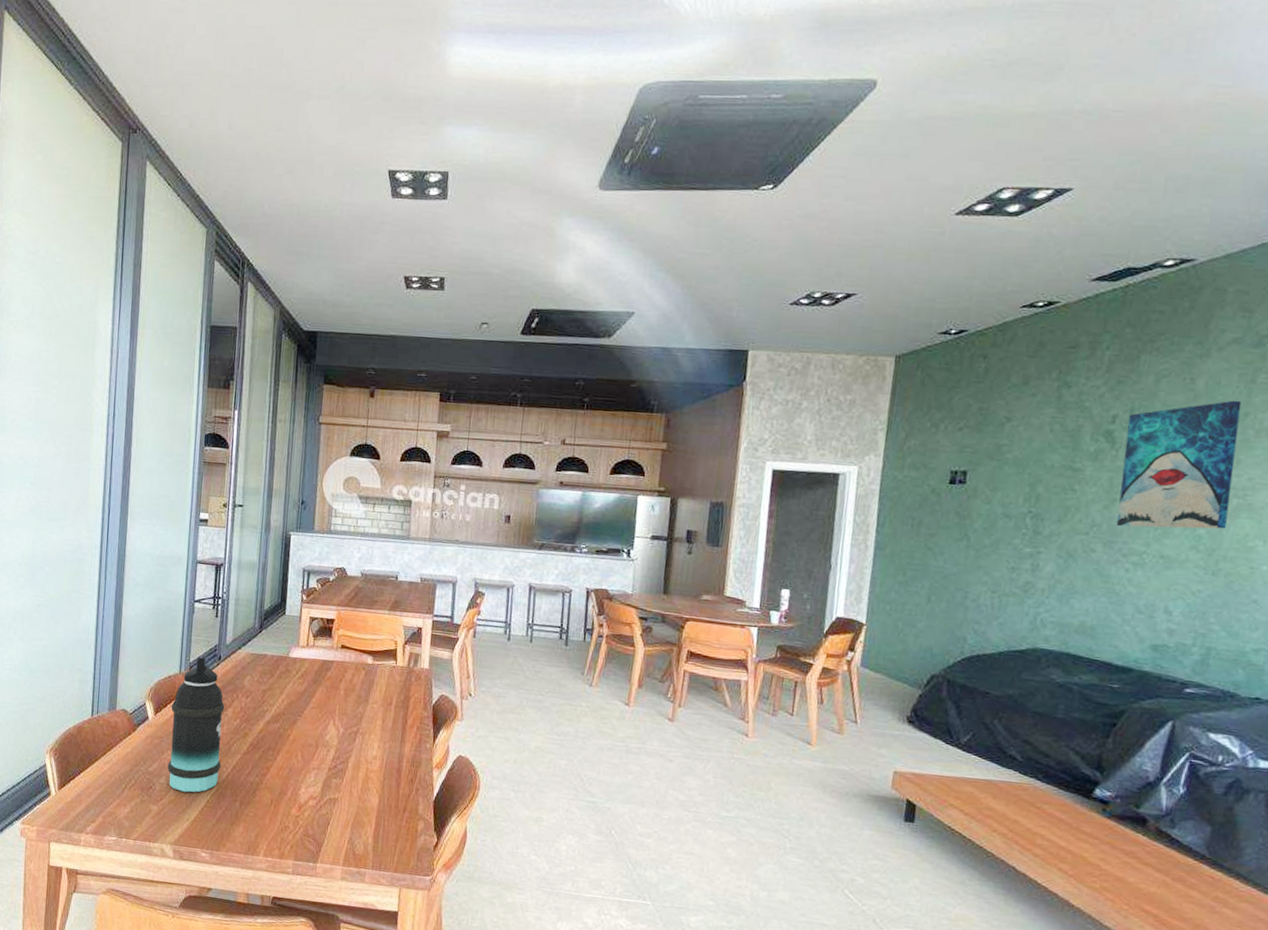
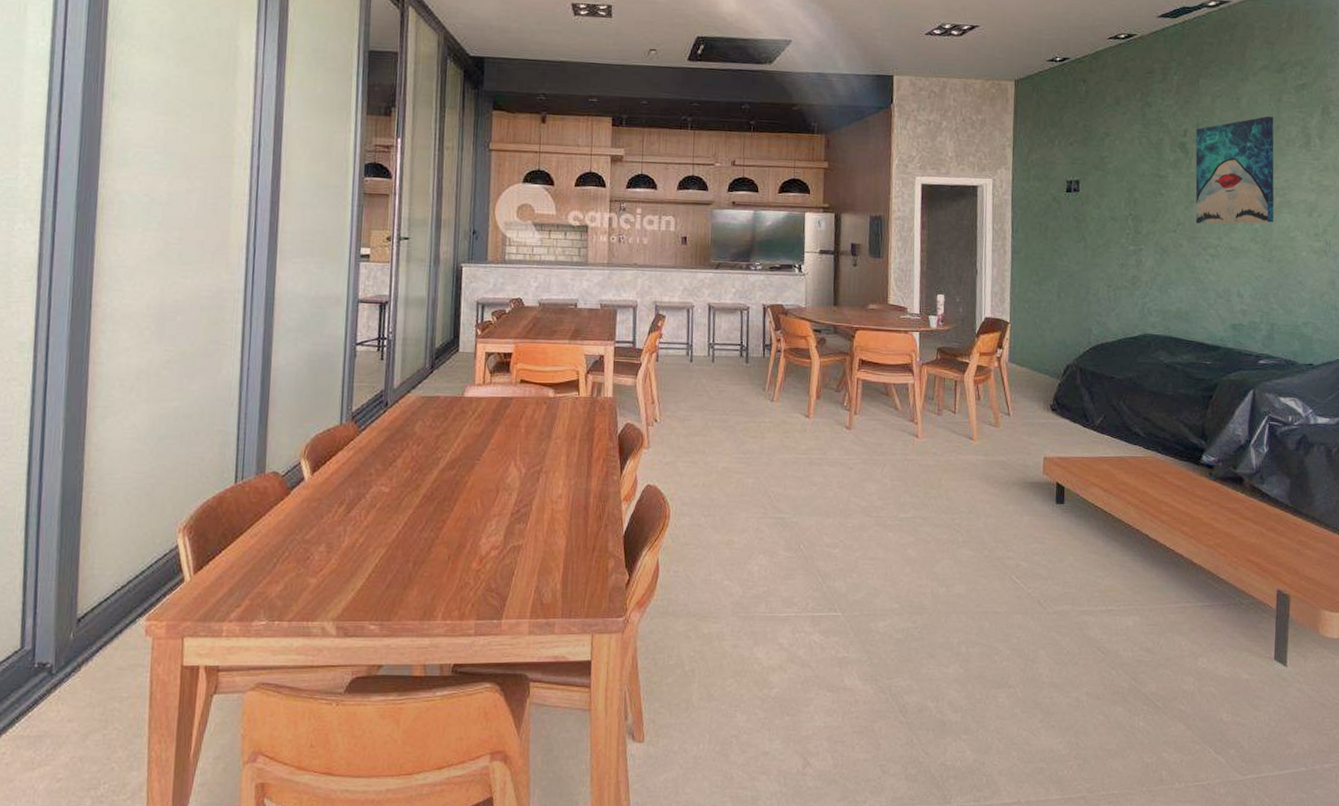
bottle: present [167,657,225,793] -> none [328,405,394,559]

